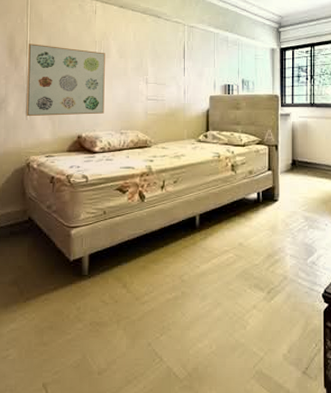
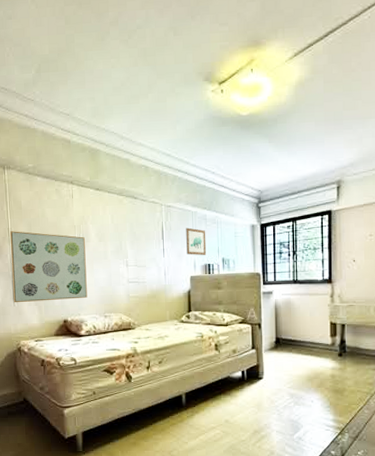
wall art: none [207,48,227,77] -> present [186,227,207,256]

